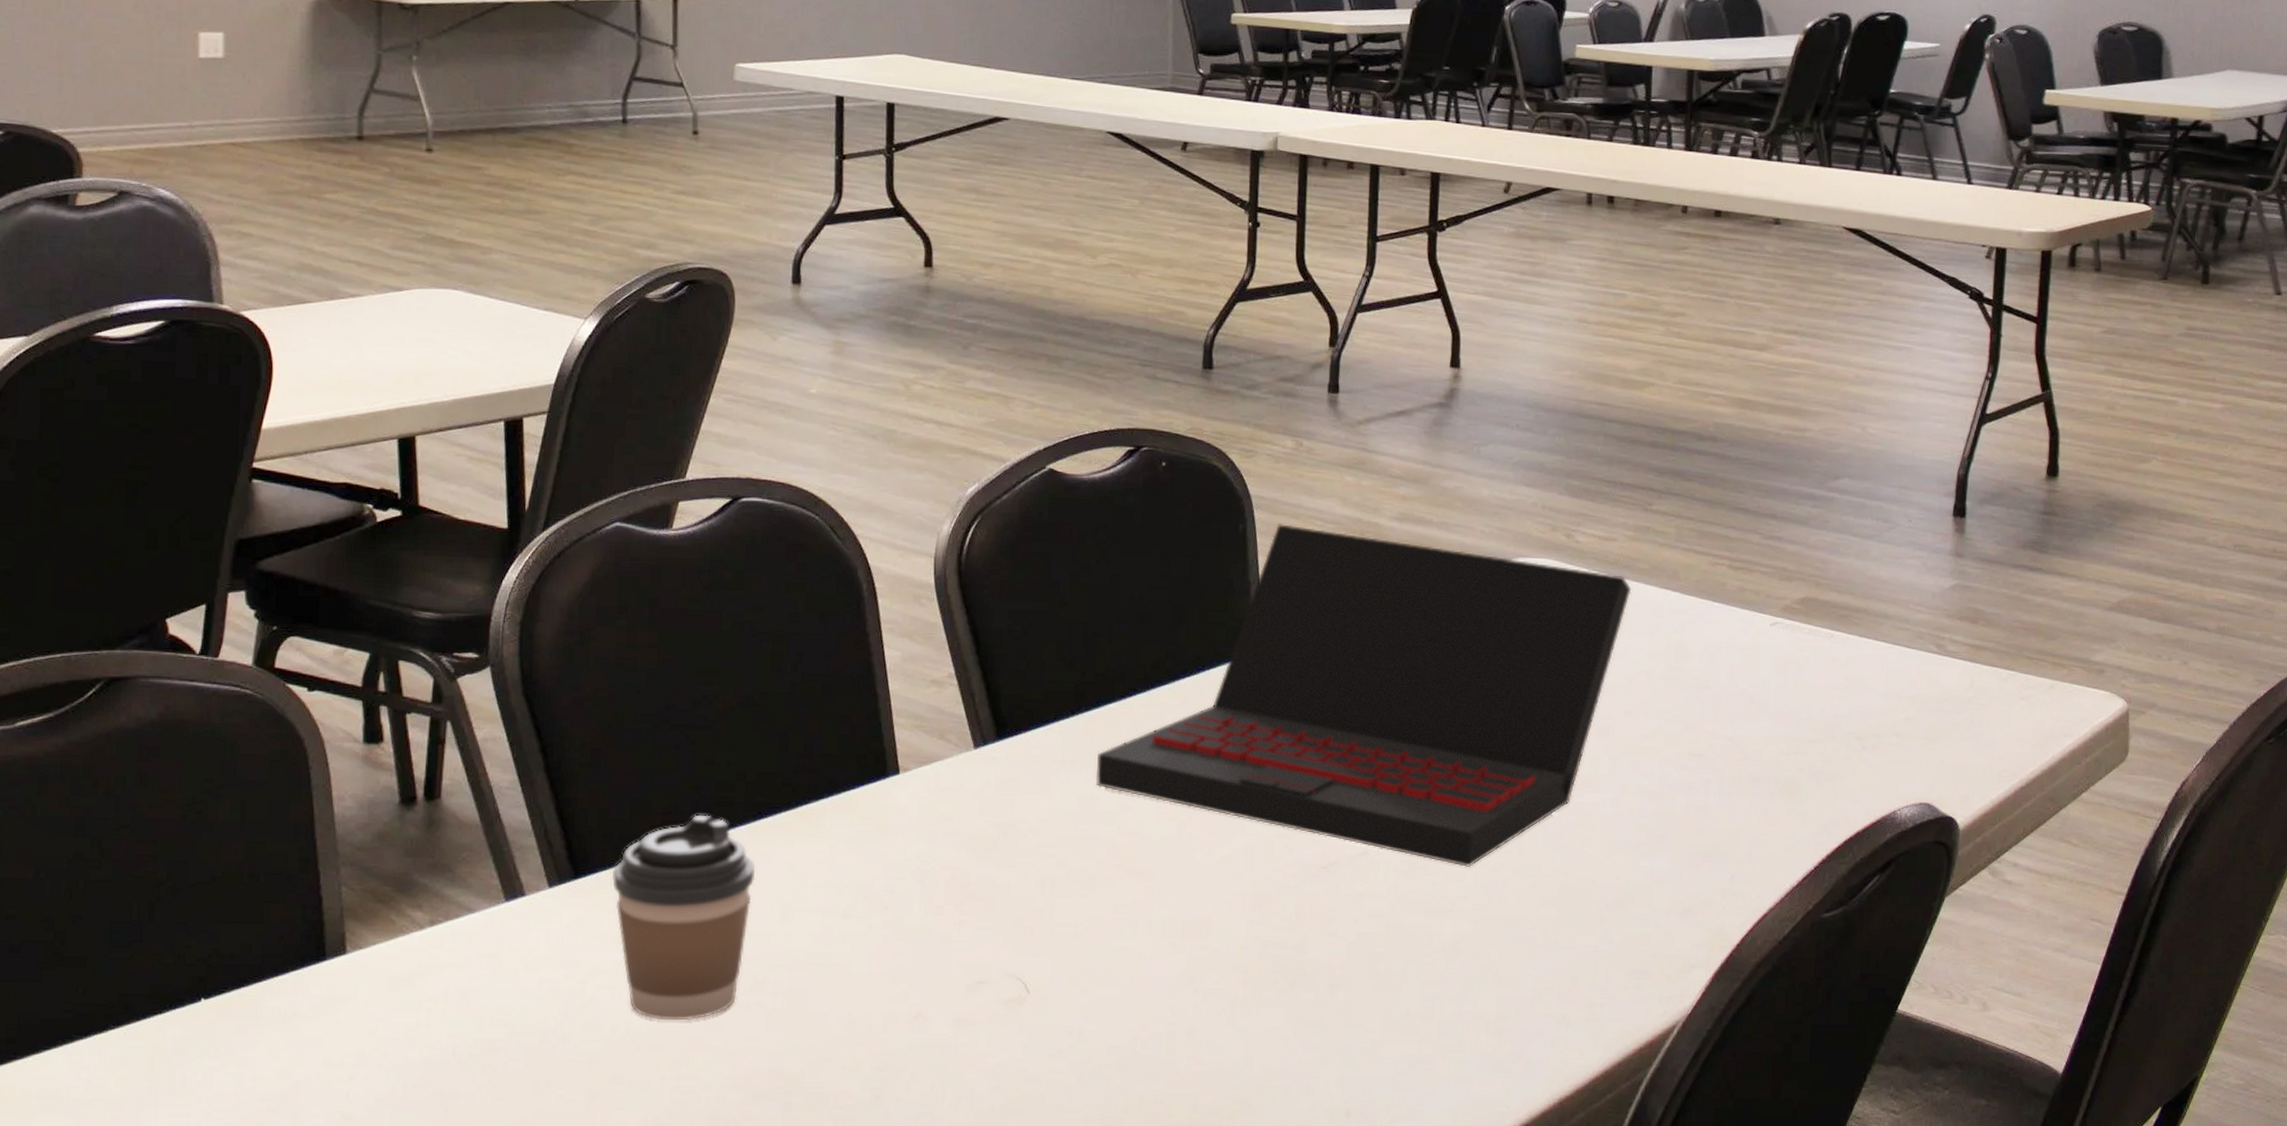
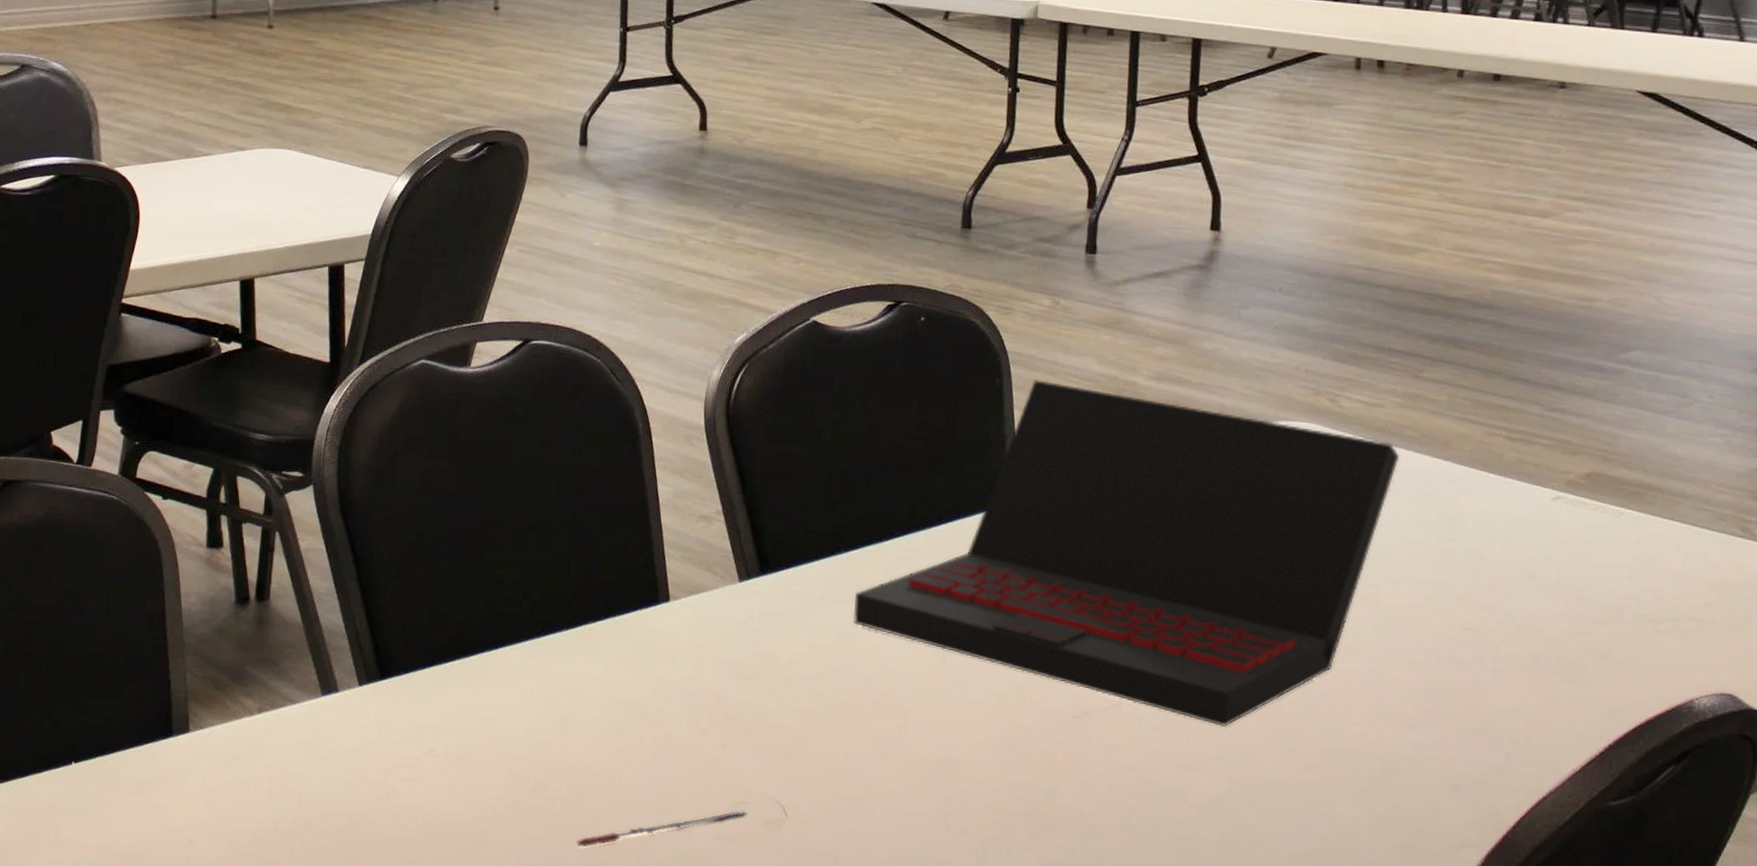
coffee cup: present [611,814,756,1021] -> none [412,628,539,816]
pen: none [801,990,987,1045] -> present [576,810,747,847]

